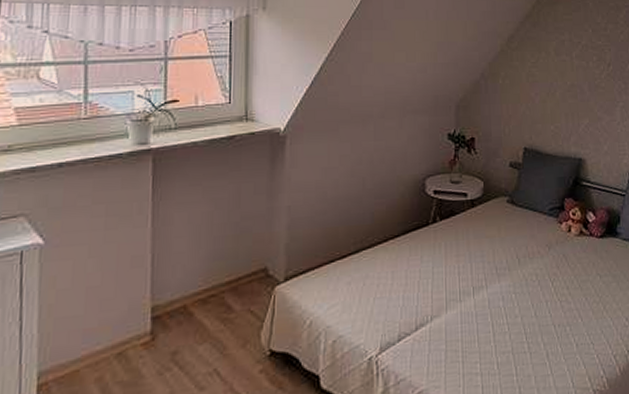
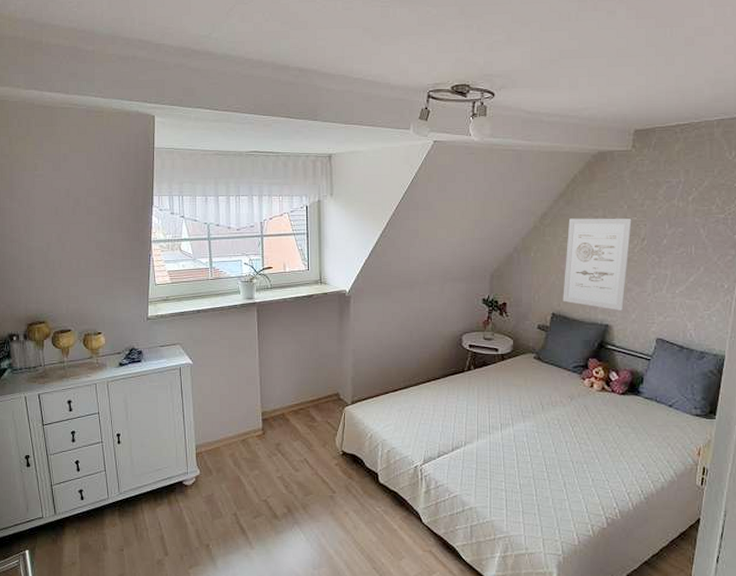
wall art: none [534,42,597,142] -> present [563,218,632,311]

